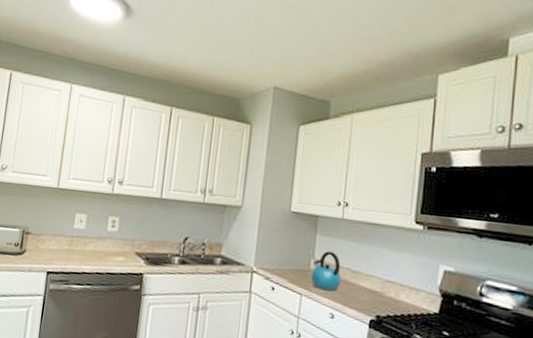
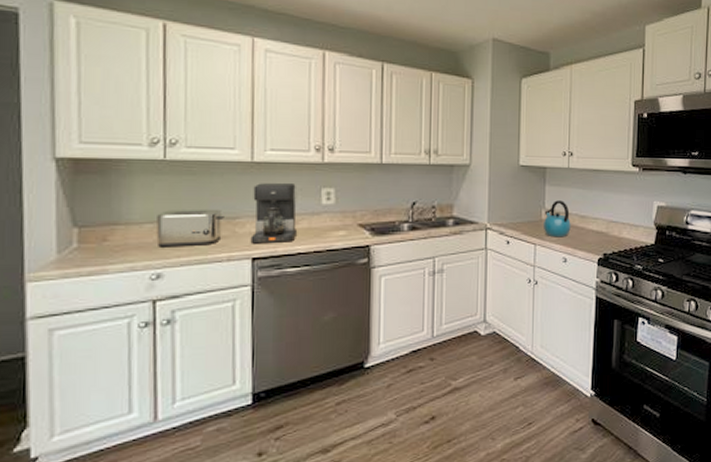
coffee maker: none [48,207,89,262] -> present [250,183,296,244]

